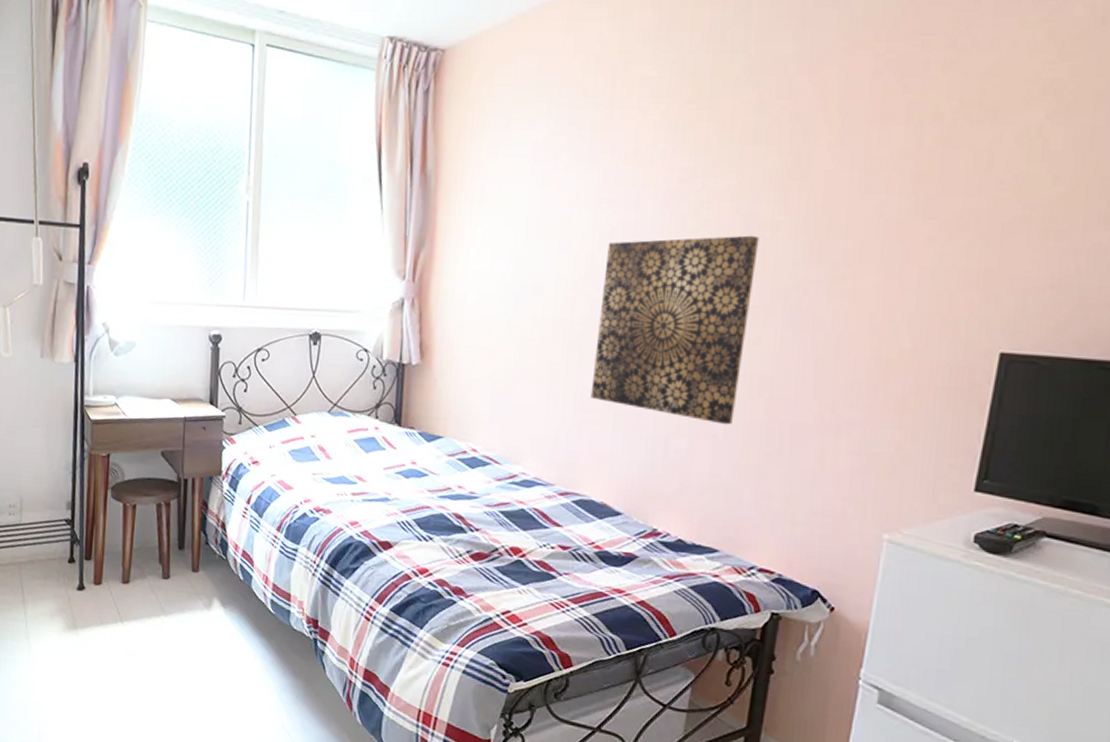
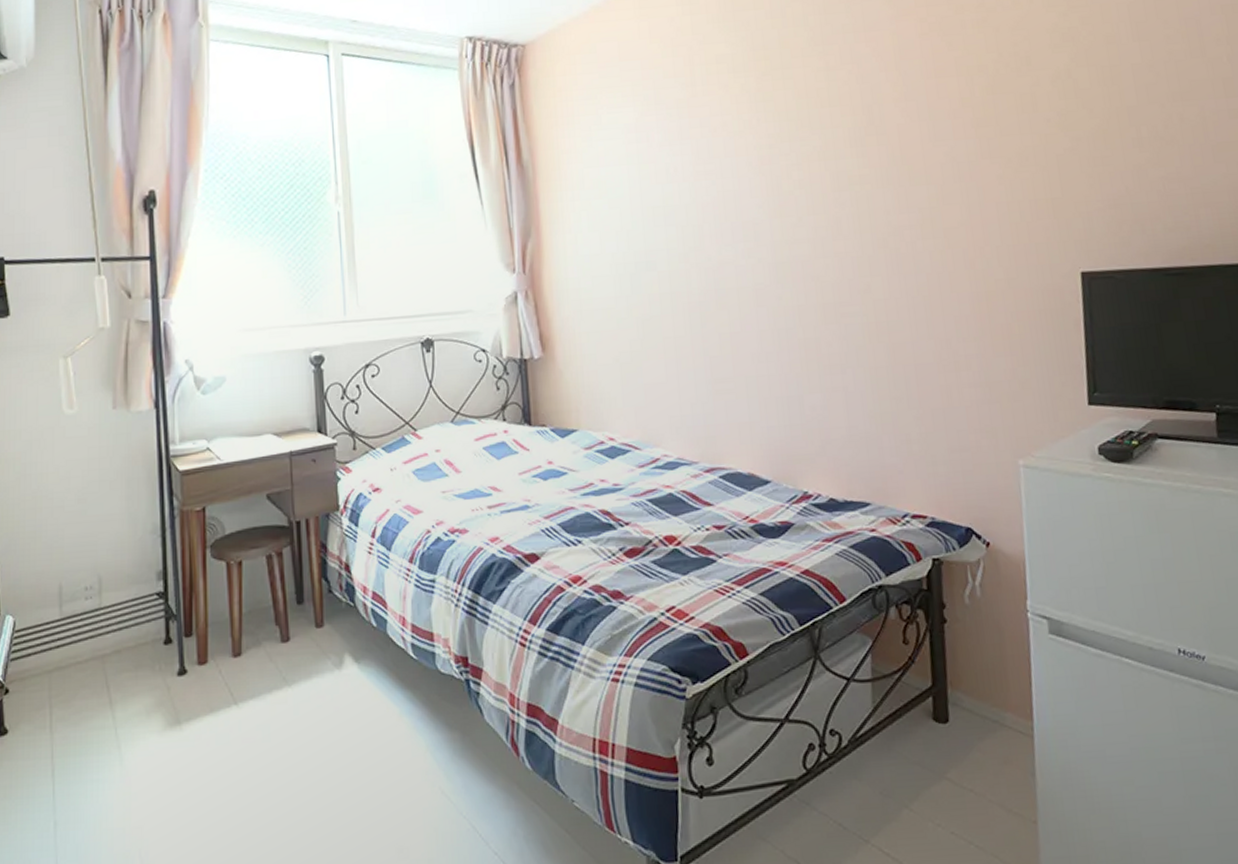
wall art: present [590,235,759,425] -> none [712,190,860,376]

